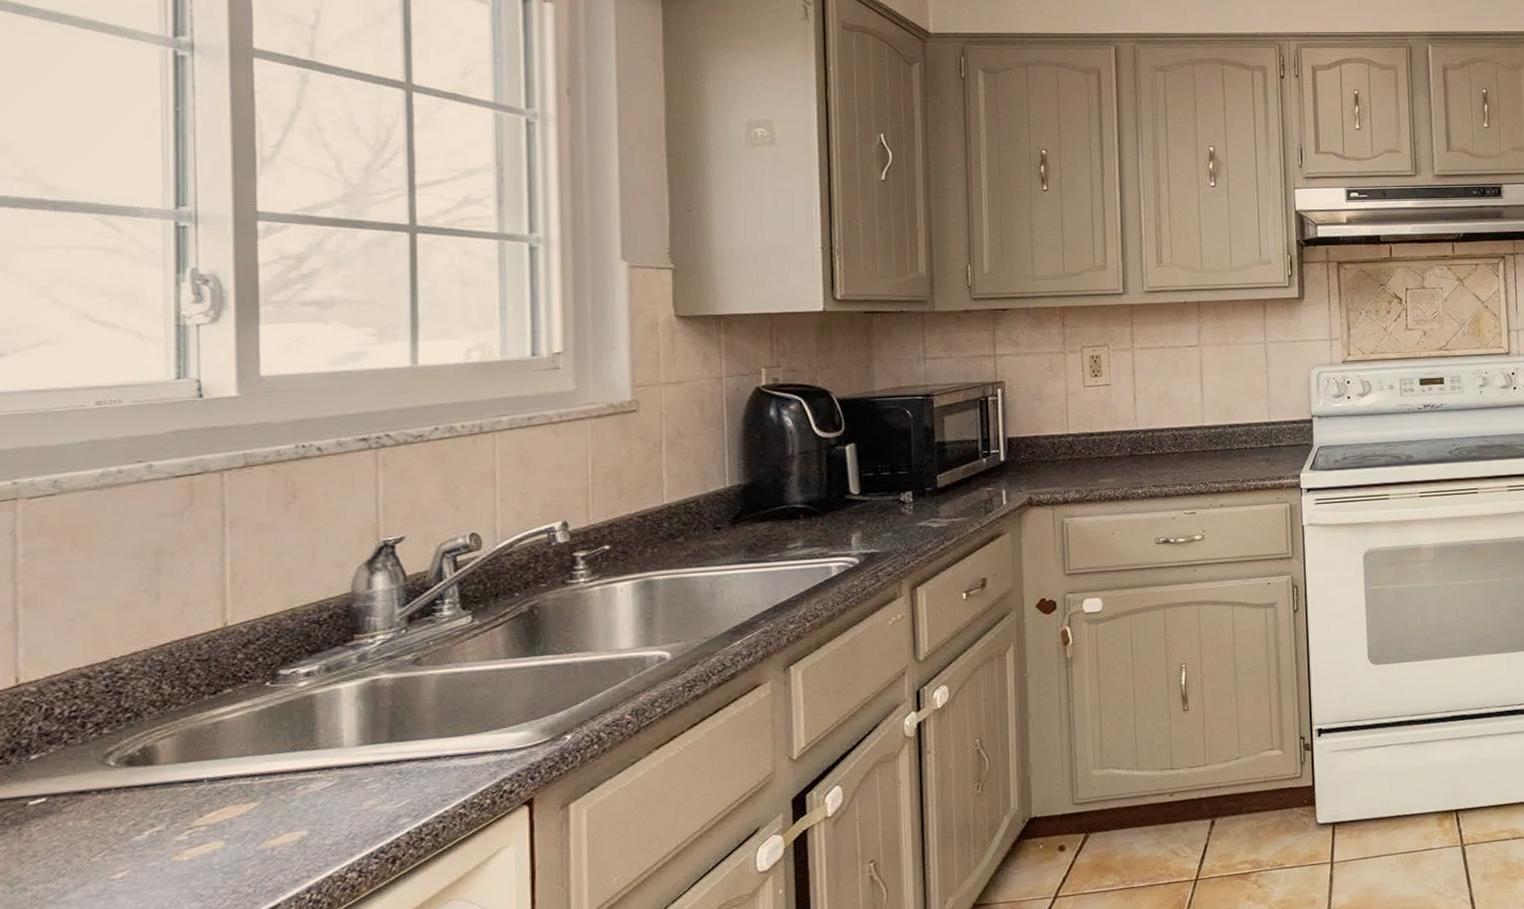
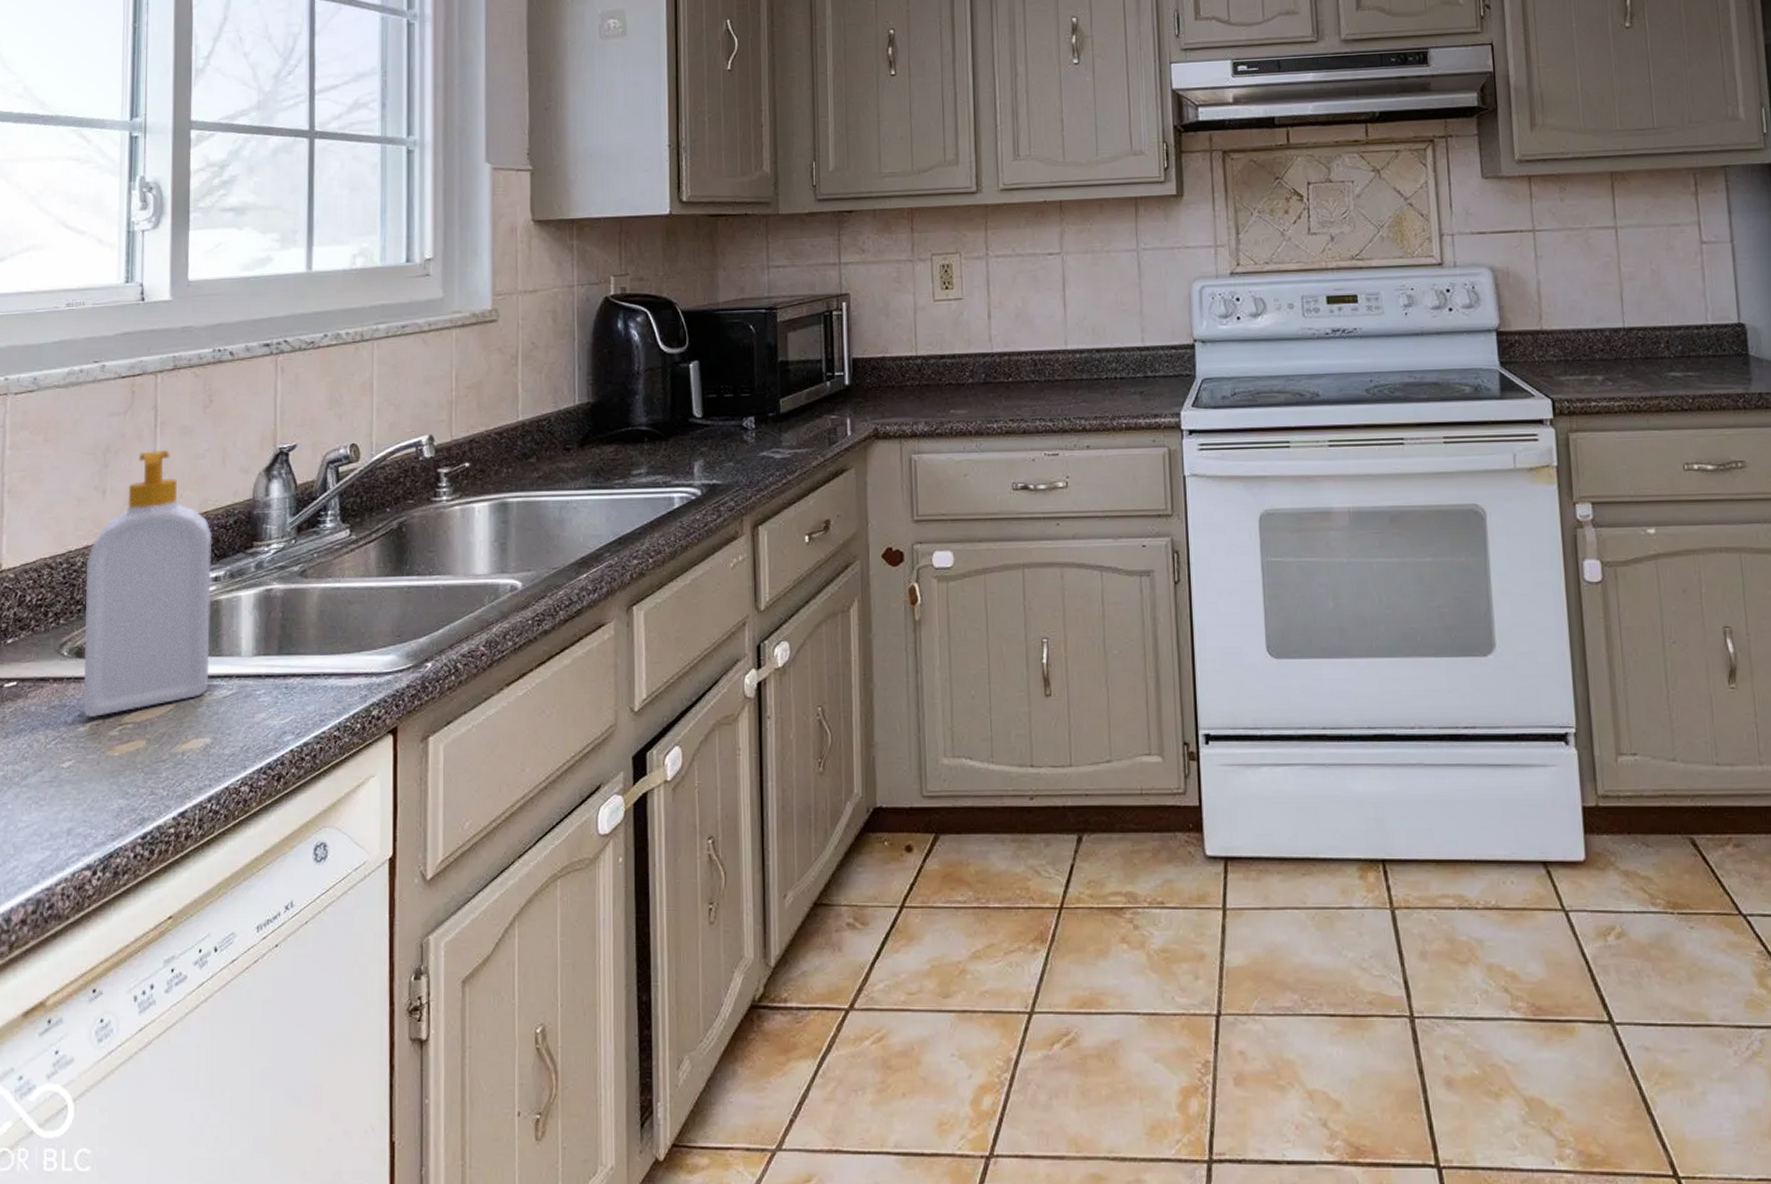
soap bottle: none [135,549,303,825] -> present [82,450,213,717]

